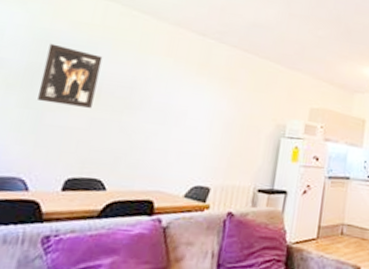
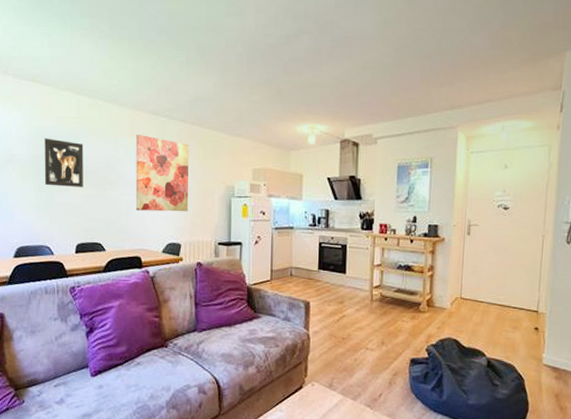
wall art: none [158,54,238,150] -> present [135,135,189,212]

